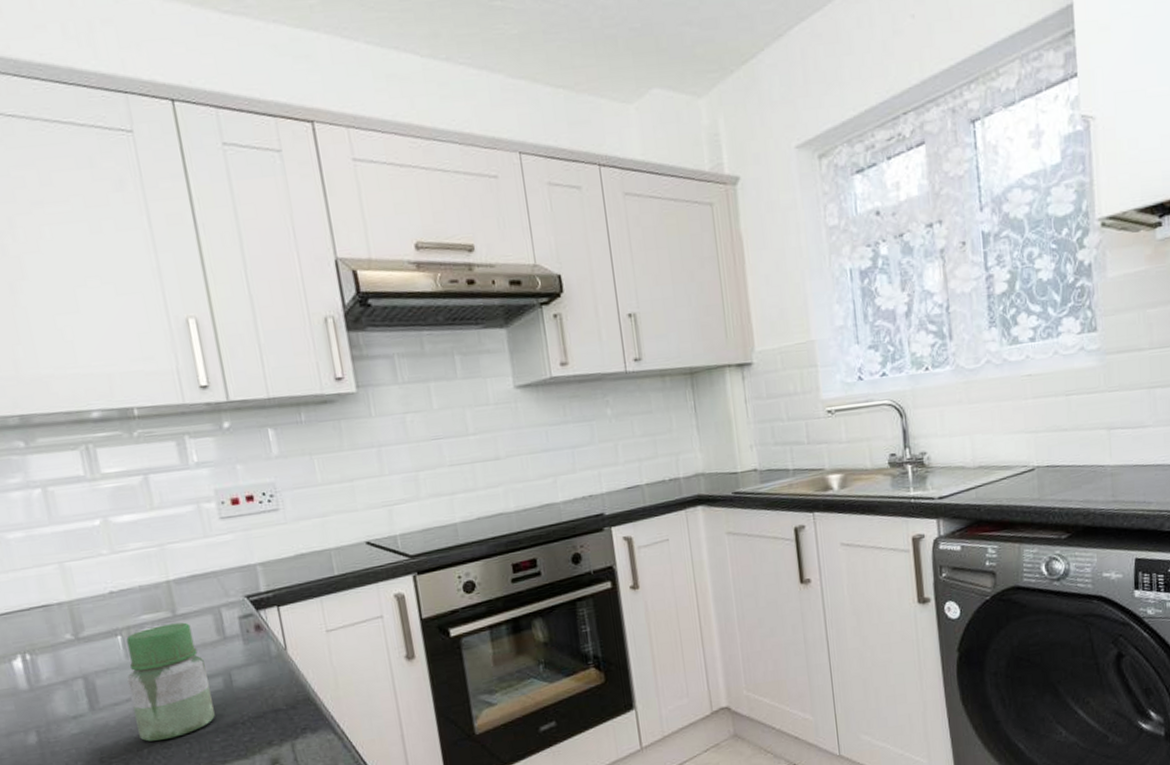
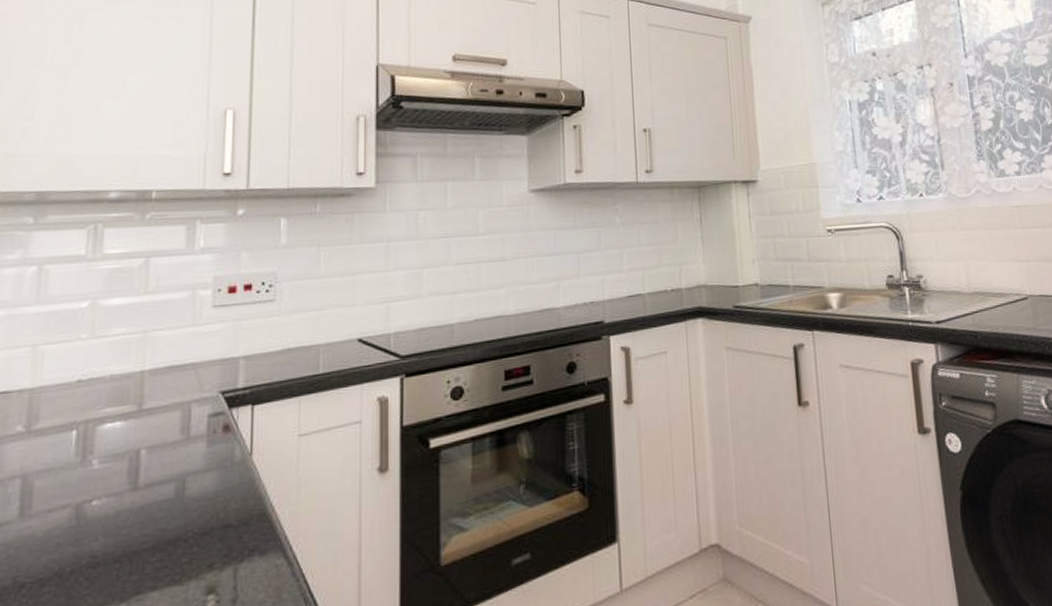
jar: present [126,622,215,742] -> none [66,418,160,559]

